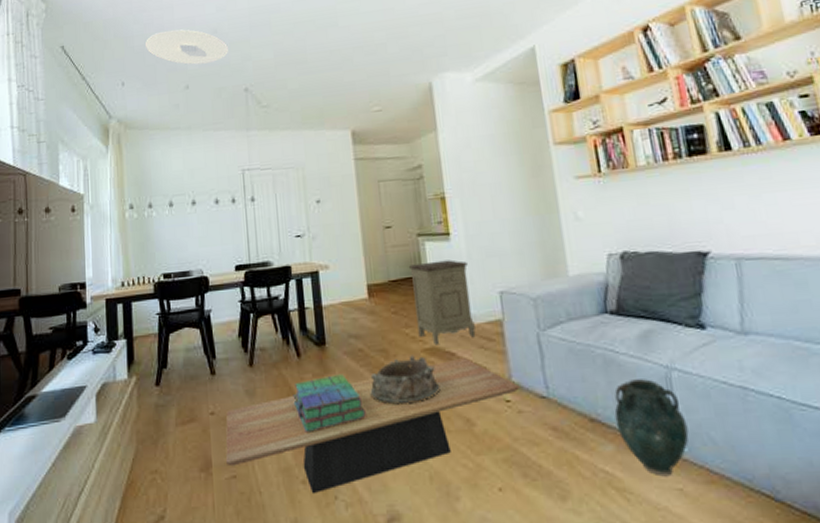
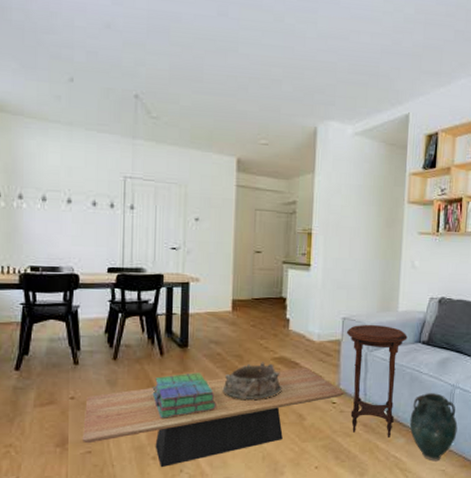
ceiling light: present [146,29,229,65] -> none [26,10,122,60]
nightstand: present [408,260,476,345] -> none [271,286,321,356]
side table: none [507,296,593,444] -> present [346,324,408,437]

